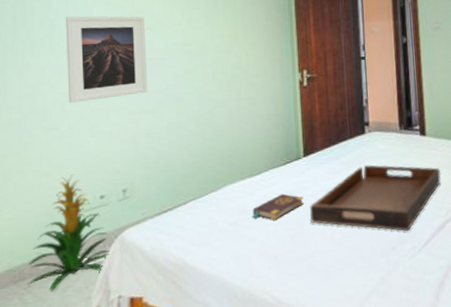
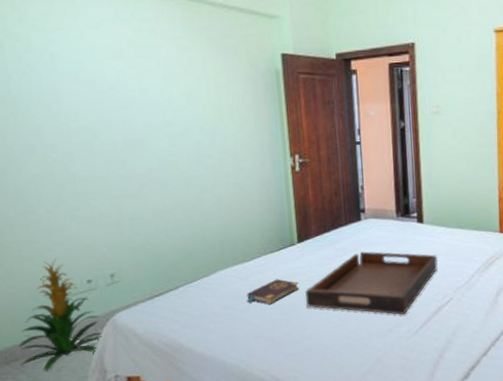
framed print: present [65,16,148,104] -> none [29,92,129,186]

